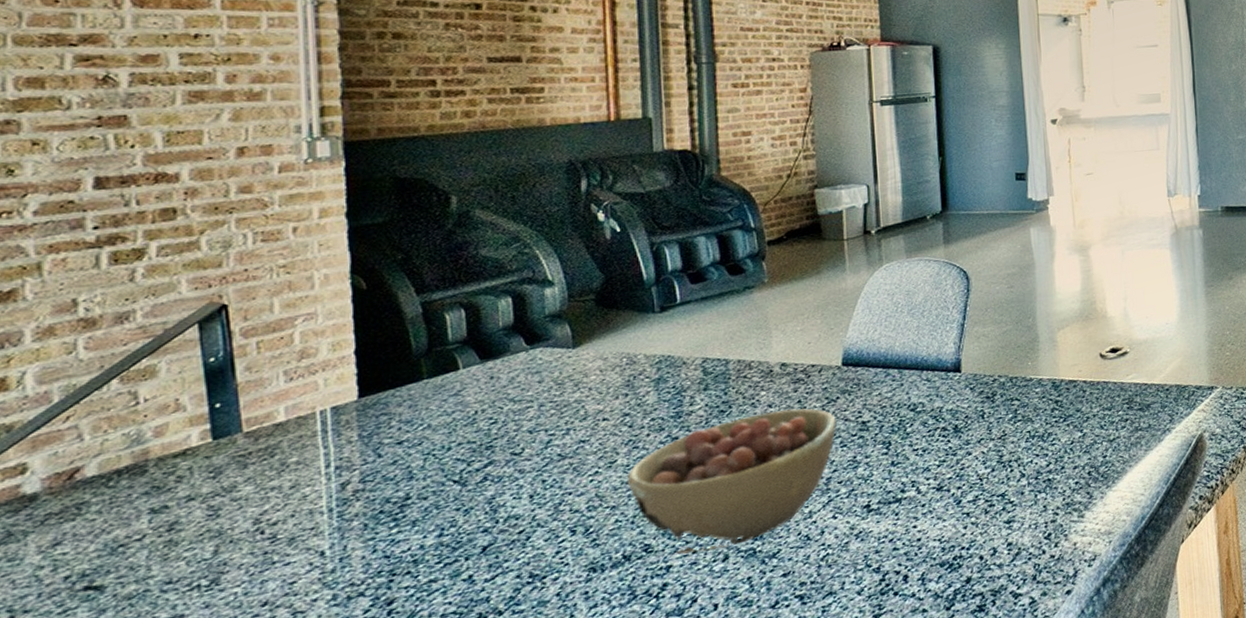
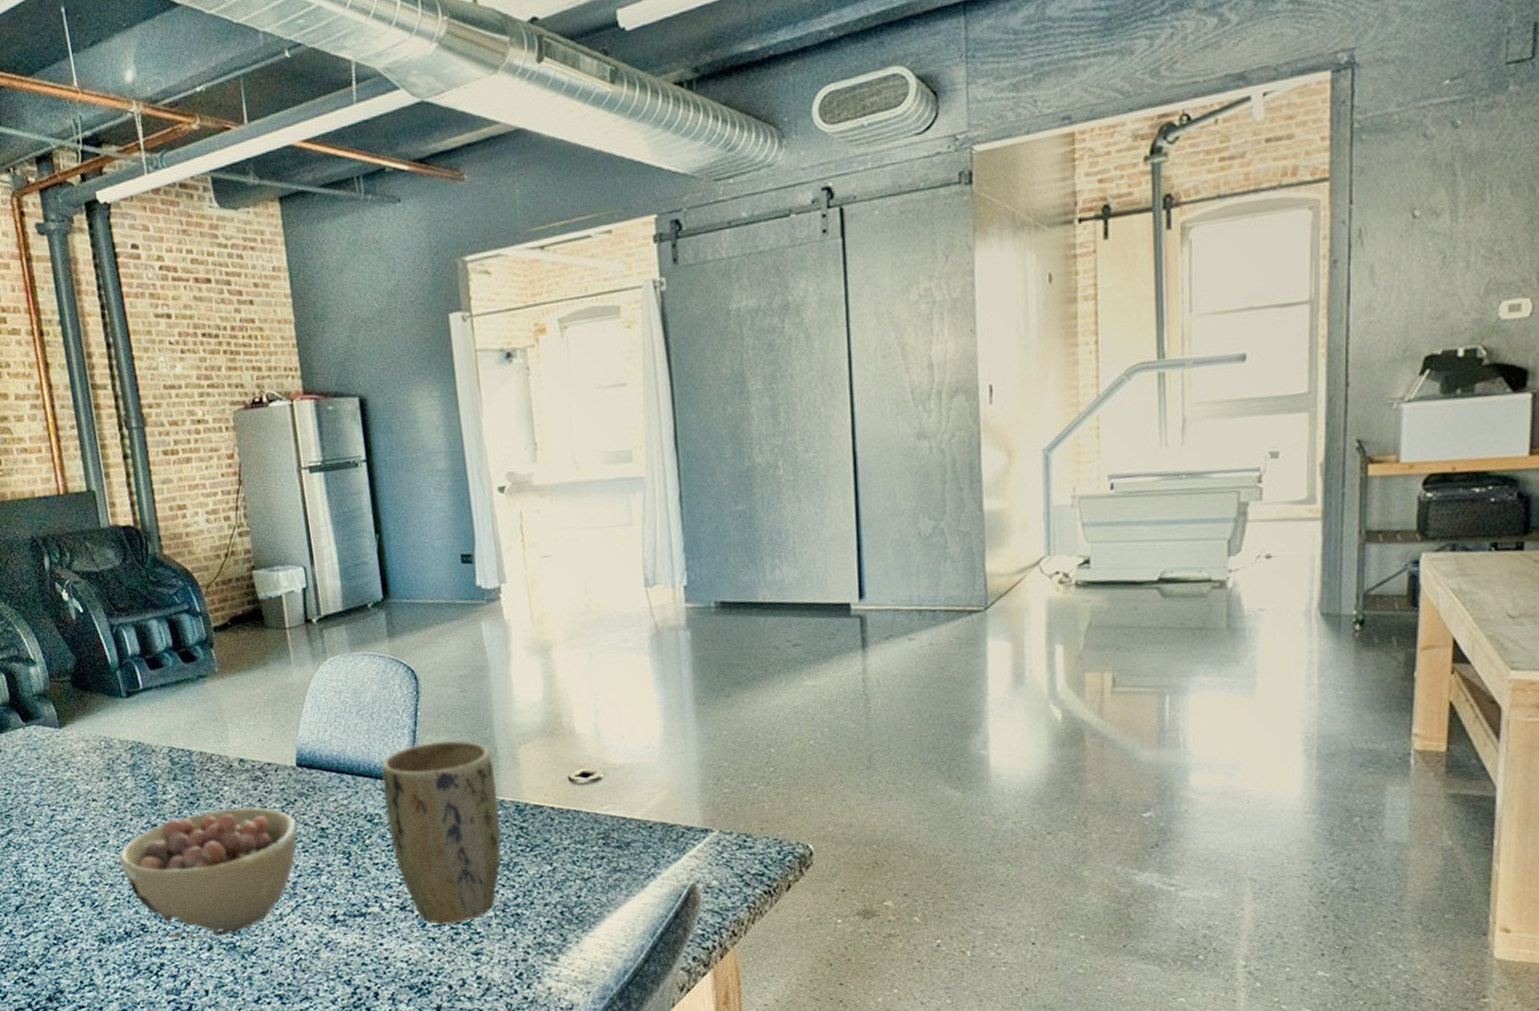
plant pot: none [928,329,1038,499] -> present [381,739,502,924]

